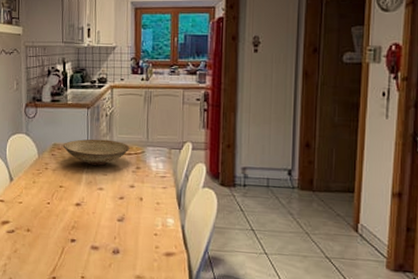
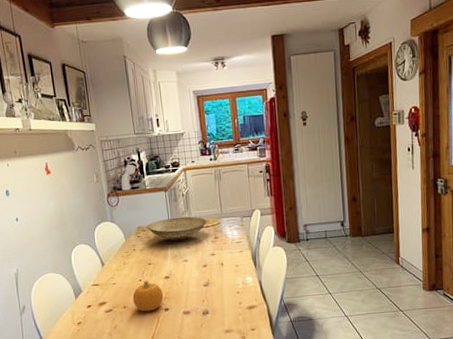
fruit: none [37,204,71,240] -> present [132,280,163,312]

